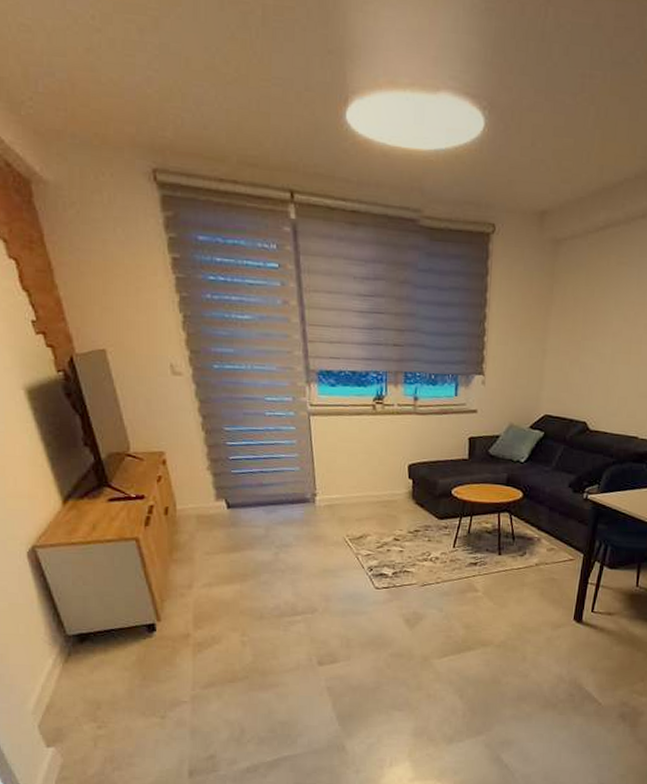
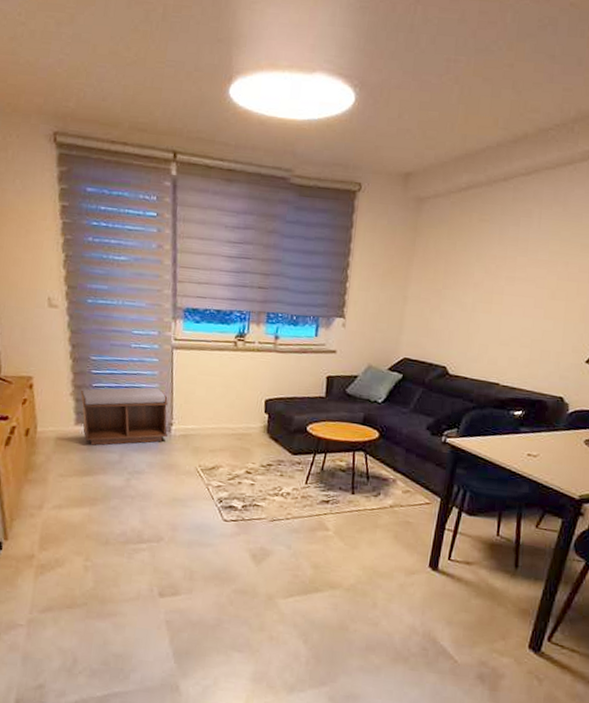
bench: none [217,457,312,521] -> present [80,387,168,446]

